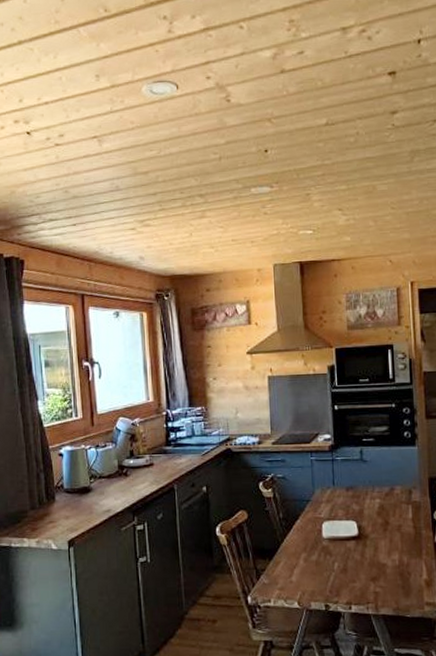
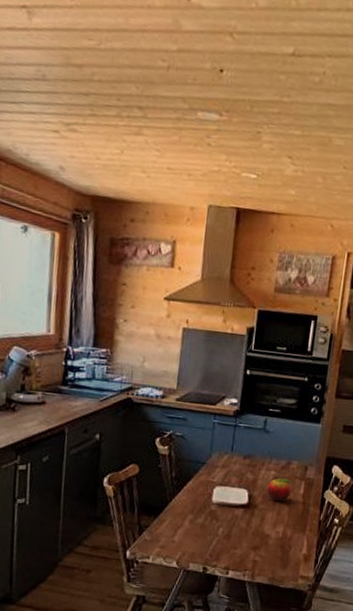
fruit: none [375,505,400,529] -> present [267,478,292,502]

